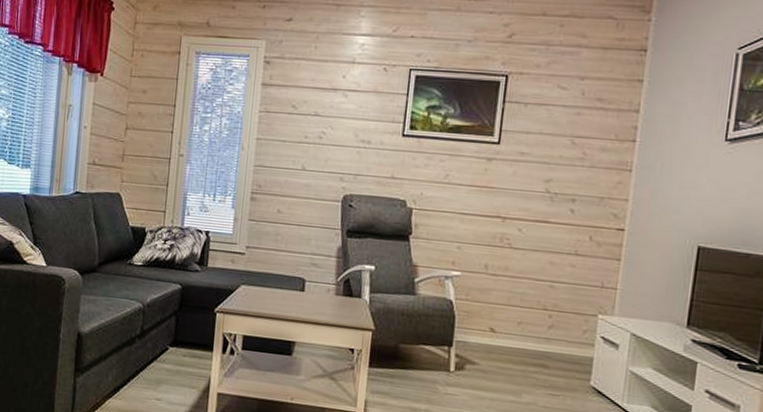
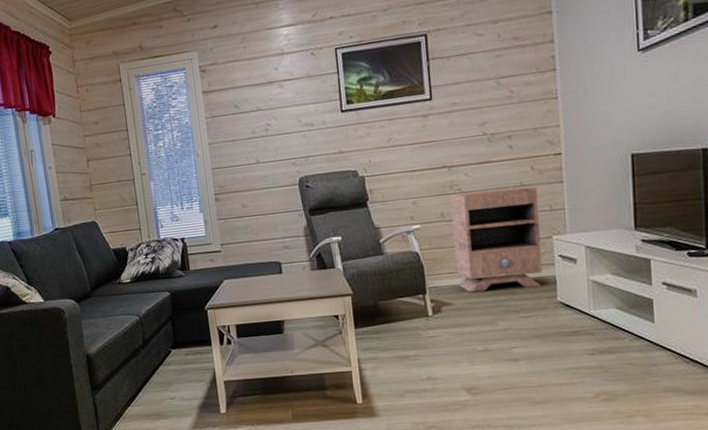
nightstand: none [488,247,593,365] -> present [451,186,543,293]

